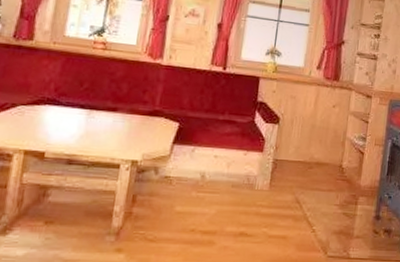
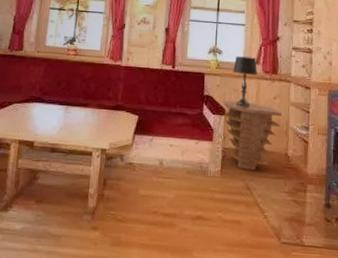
side table: none [277,107,340,183] -> present [222,99,282,170]
table lamp: none [291,59,319,115] -> present [233,56,258,106]

